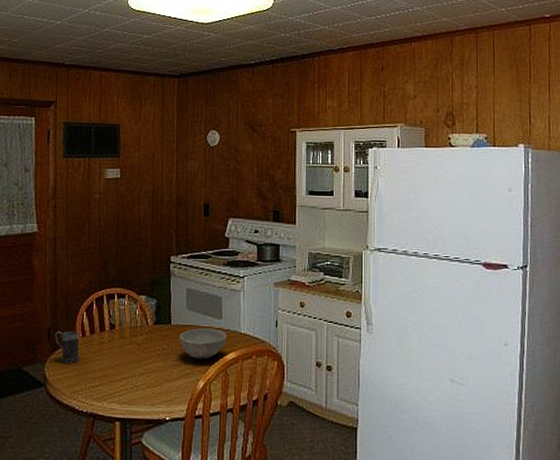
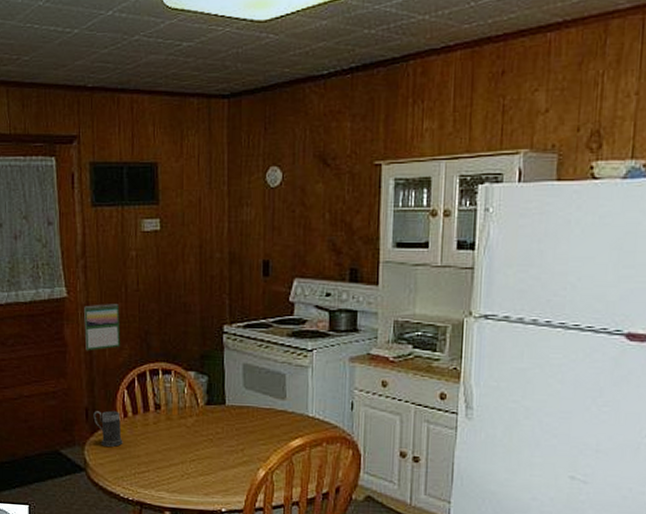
calendar: none [51,238,83,278] -> present [84,304,121,351]
bowl: present [179,327,227,359] -> none [235,409,292,446]

